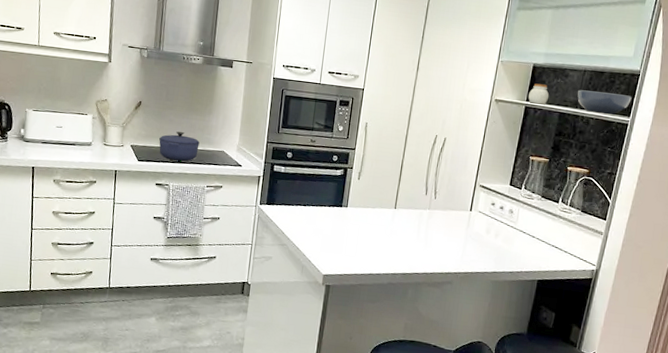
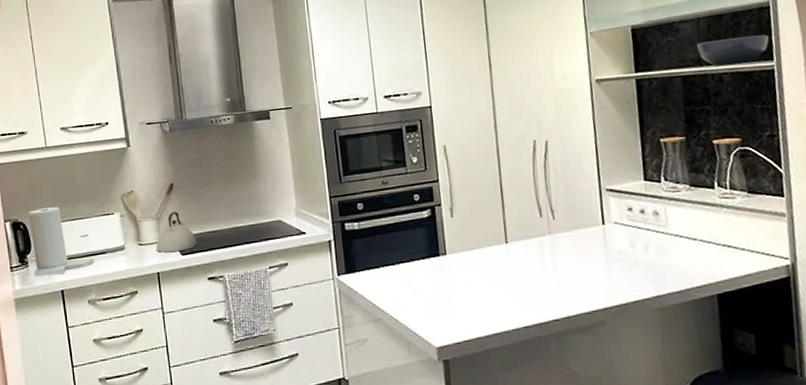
paper towel: none [11,95,64,154] -> present [28,207,94,277]
kettle: none [117,124,153,158] -> present [156,211,198,253]
cooking pot: present [159,131,200,162] -> none [202,207,251,246]
jar: present [528,83,550,107] -> none [635,47,663,76]

